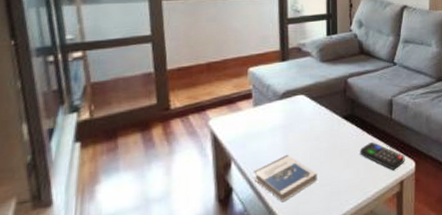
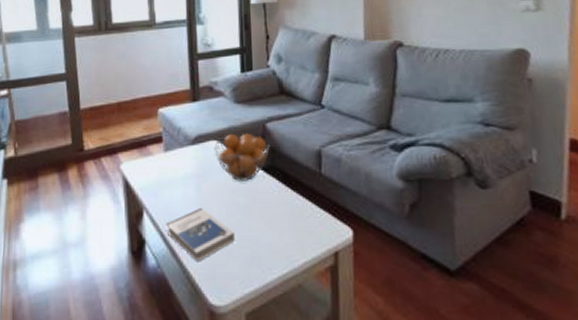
fruit basket: none [301,87,350,129] -> present [214,133,270,181]
remote control: present [359,141,405,171] -> none [283,200,340,238]

